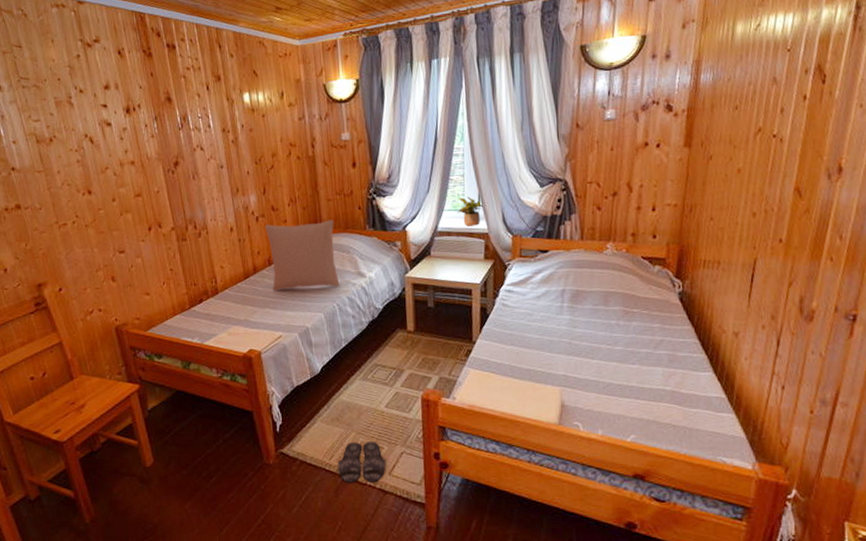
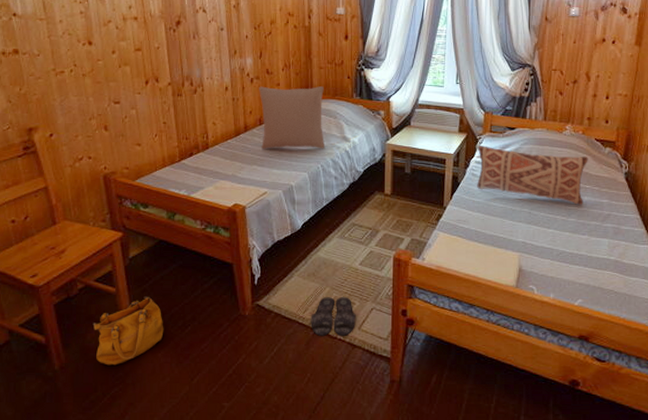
handbag: none [118,448,189,518] -> present [93,296,164,366]
potted plant: present [457,197,483,227] -> none [437,75,460,102]
pillow: none [507,272,635,332] -> present [477,146,588,205]

